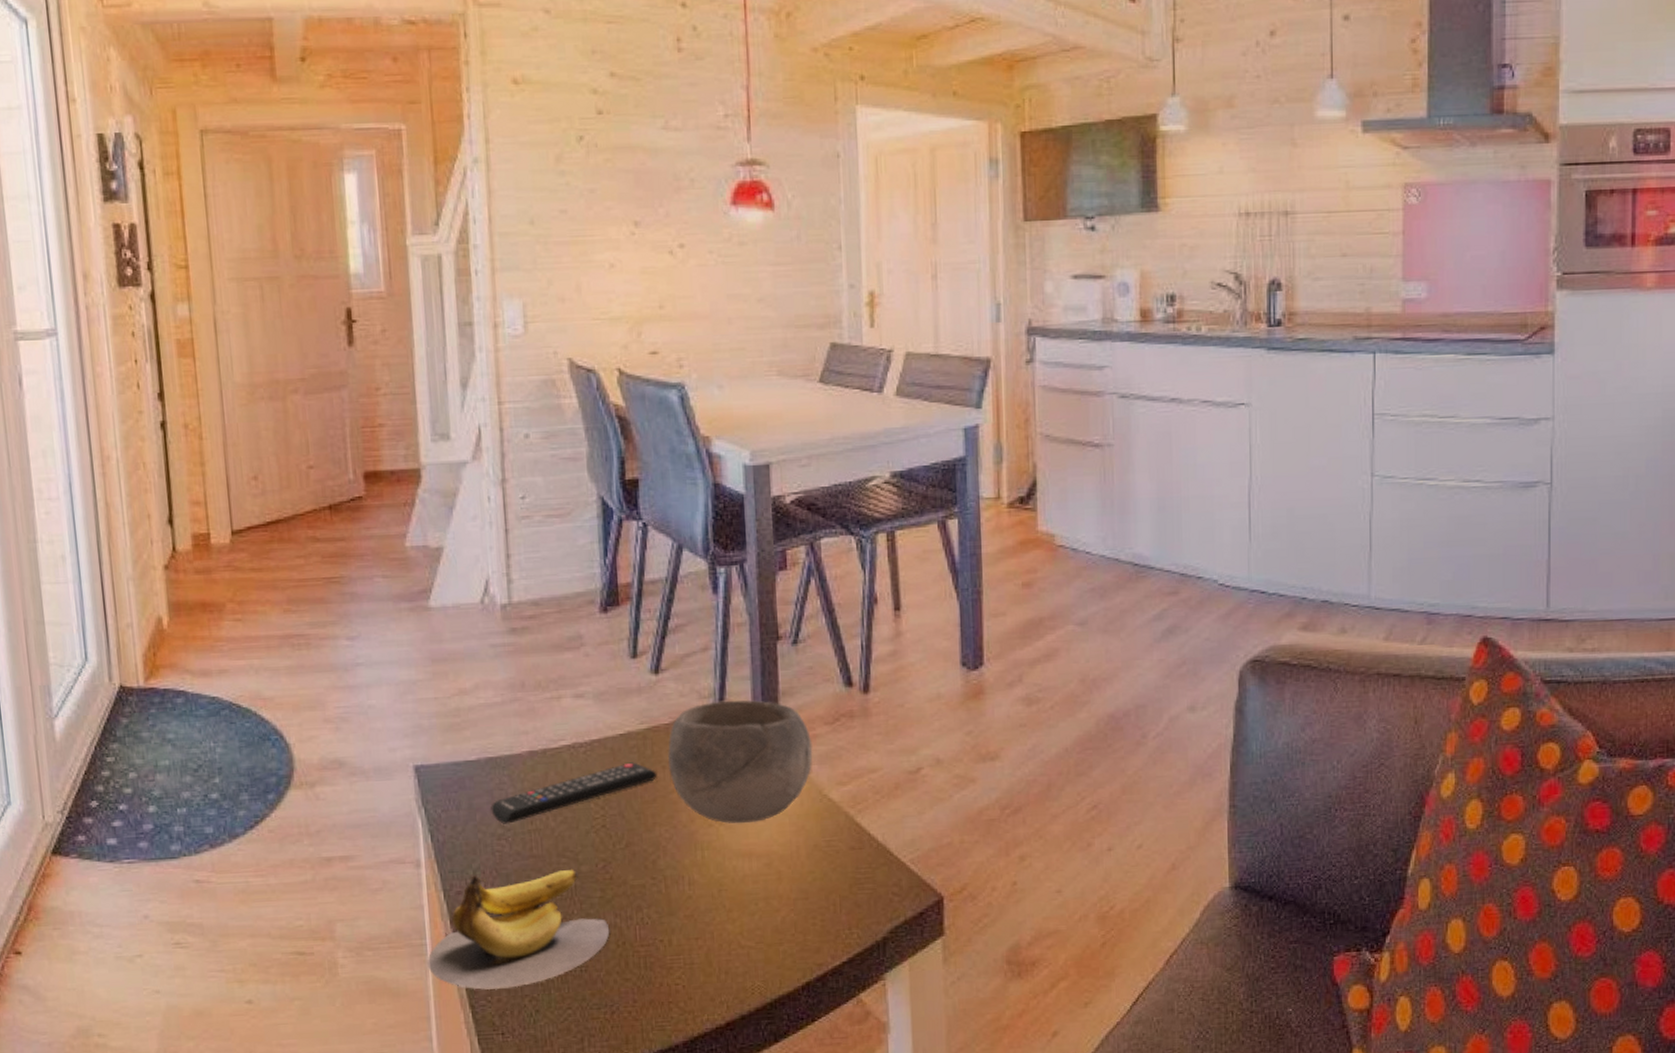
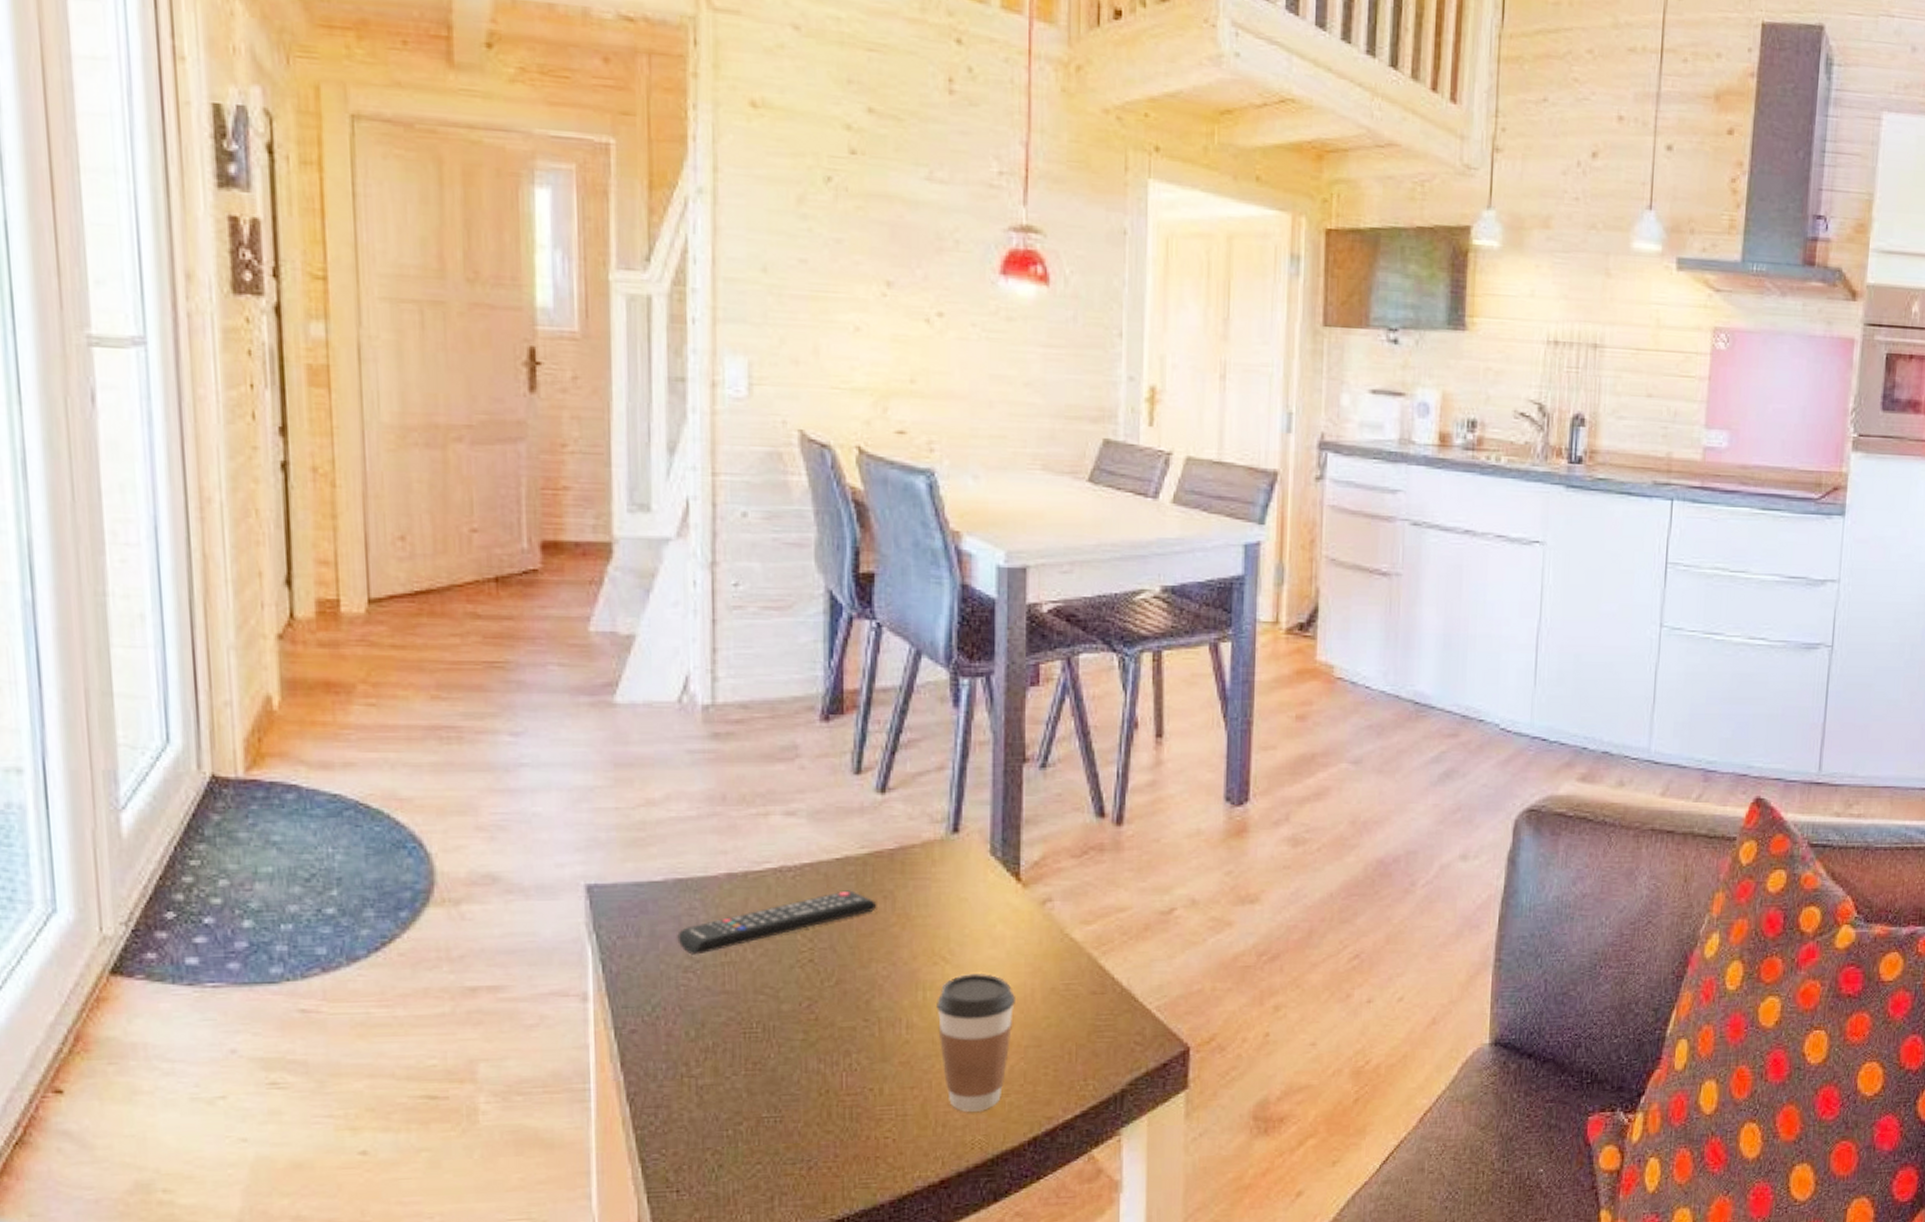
banana: present [427,870,610,990] -> none [590,1008,812,1142]
bowl: present [668,700,813,824] -> none [891,826,1056,963]
coffee cup: none [714,833,783,960] -> present [936,974,1015,1113]

